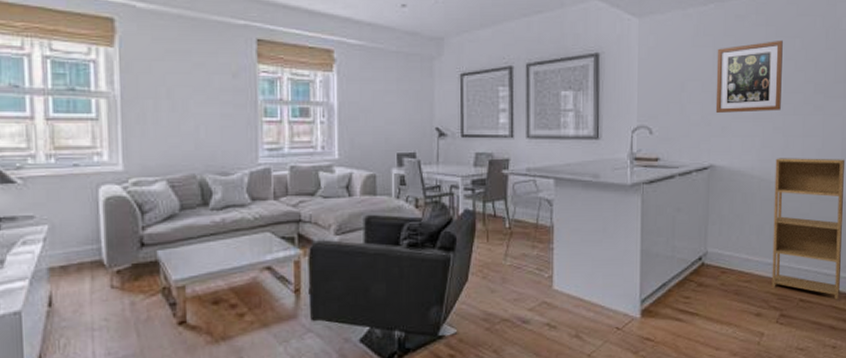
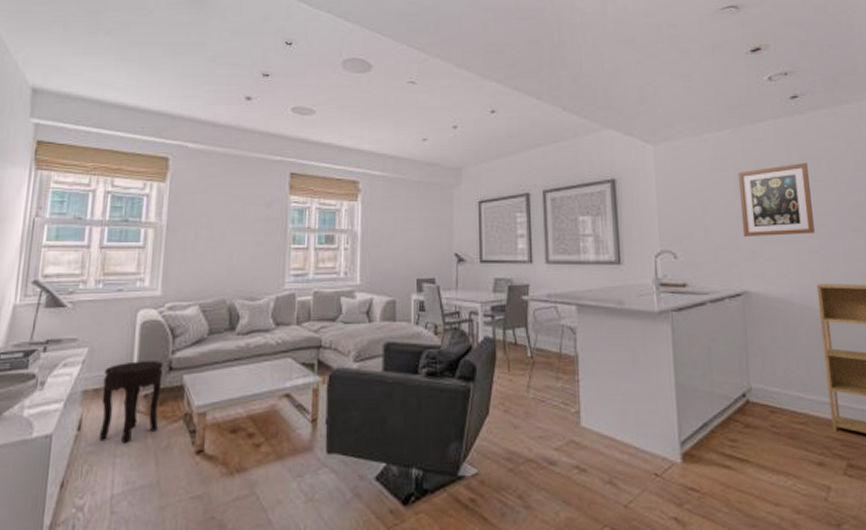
side table: none [69,237,136,317] -> present [100,361,164,443]

